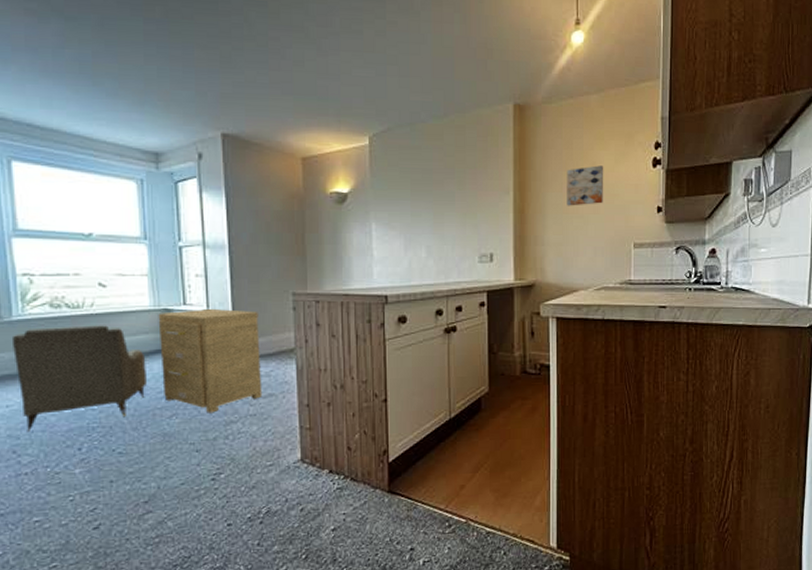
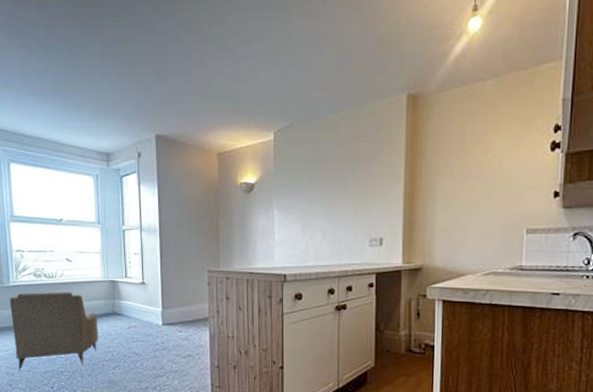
side table: present [158,308,263,413] -> none [107,281,183,367]
wall art: present [567,165,604,206] -> none [457,151,498,192]

